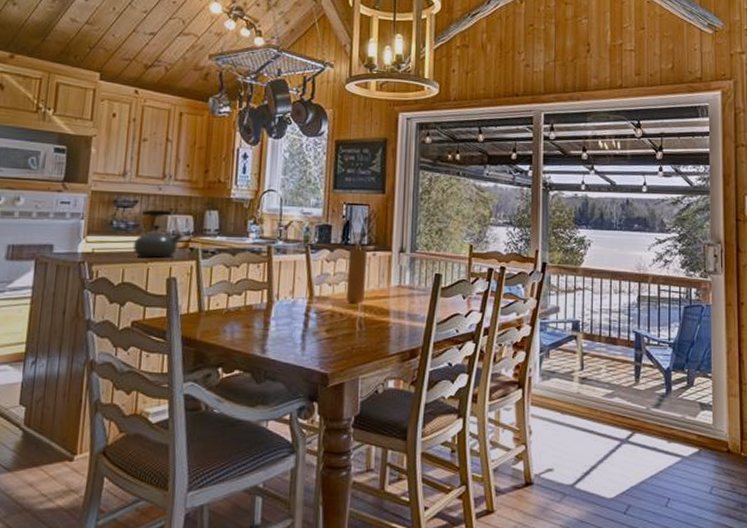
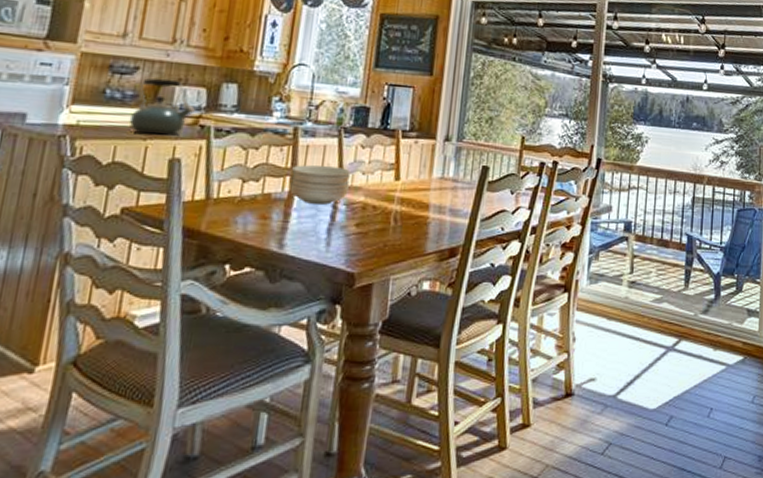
bowl: none [267,279,318,313] -> present [289,165,351,205]
vase: present [346,203,381,303] -> none [381,85,427,195]

